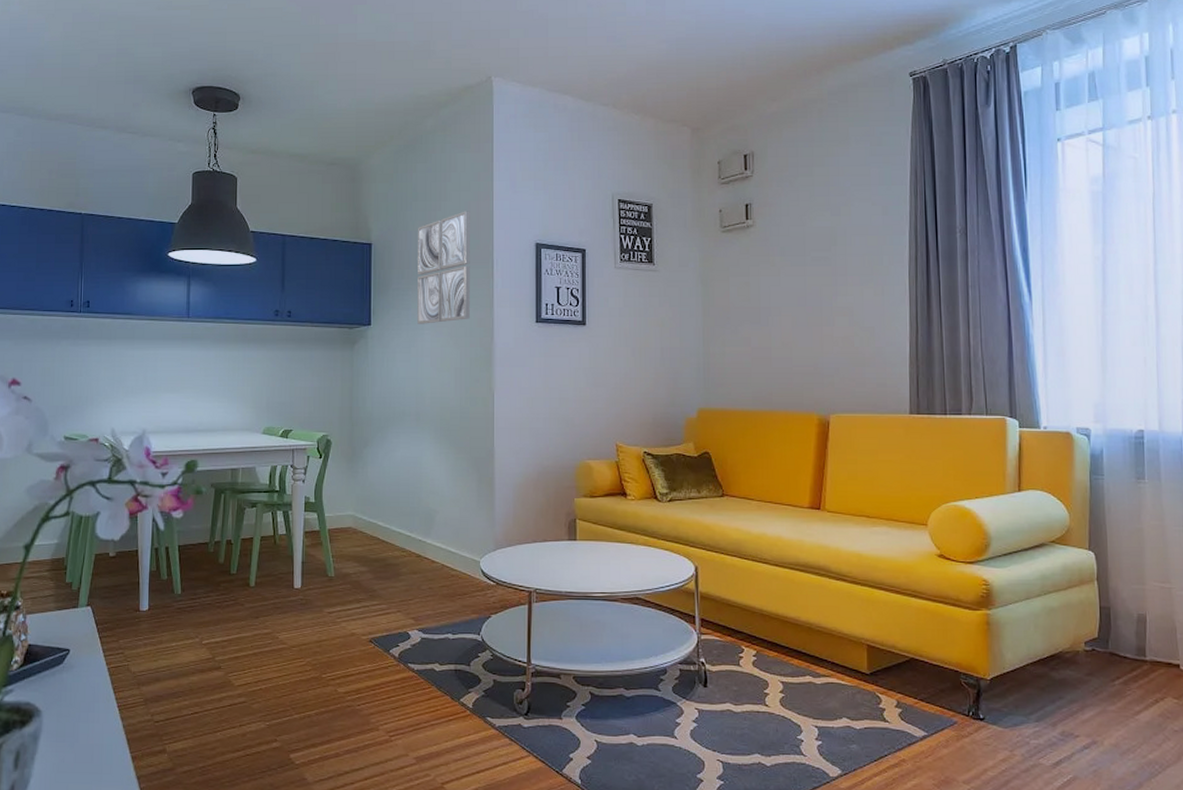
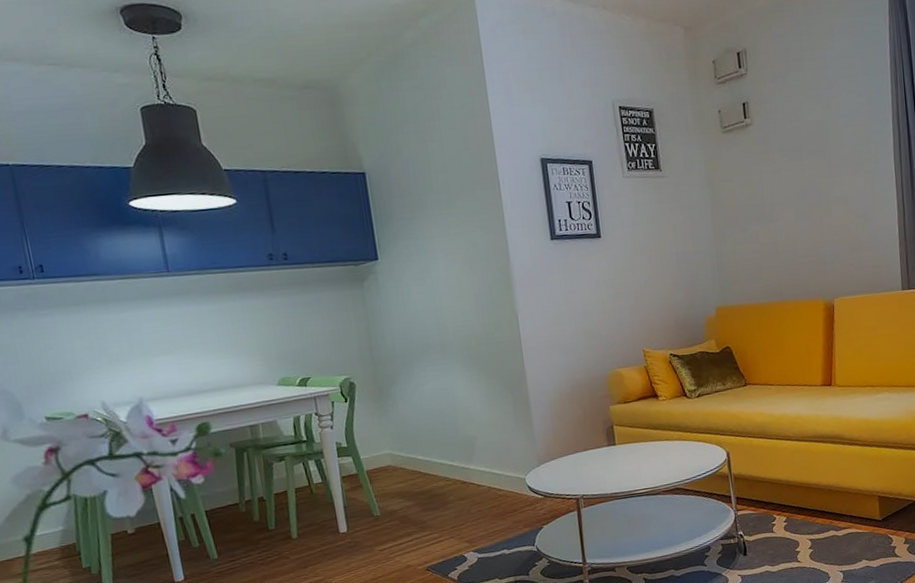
wall art: present [417,211,470,324] -> none [414,129,483,254]

